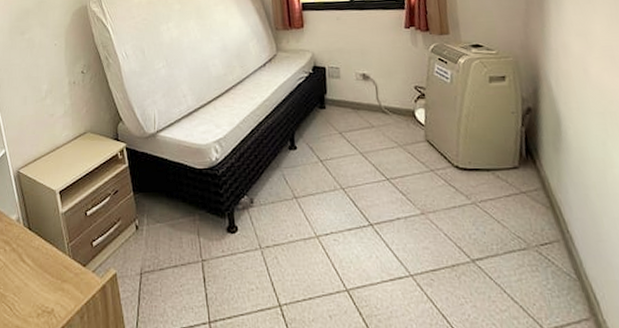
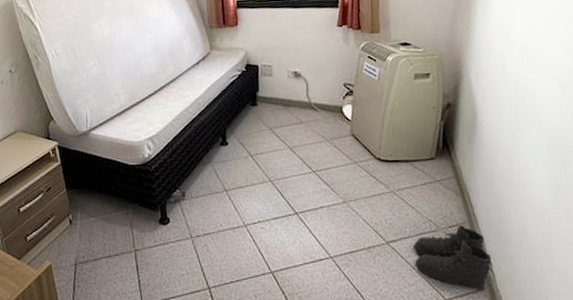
boots: none [501,243,597,320] -> present [412,225,494,290]

